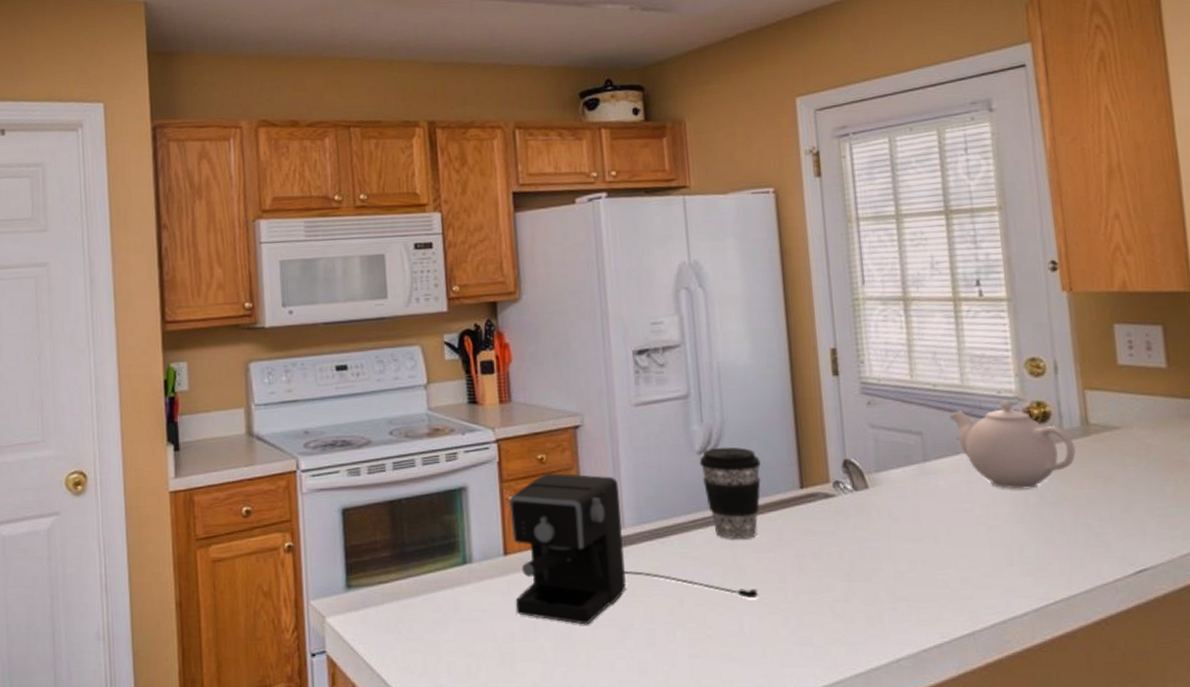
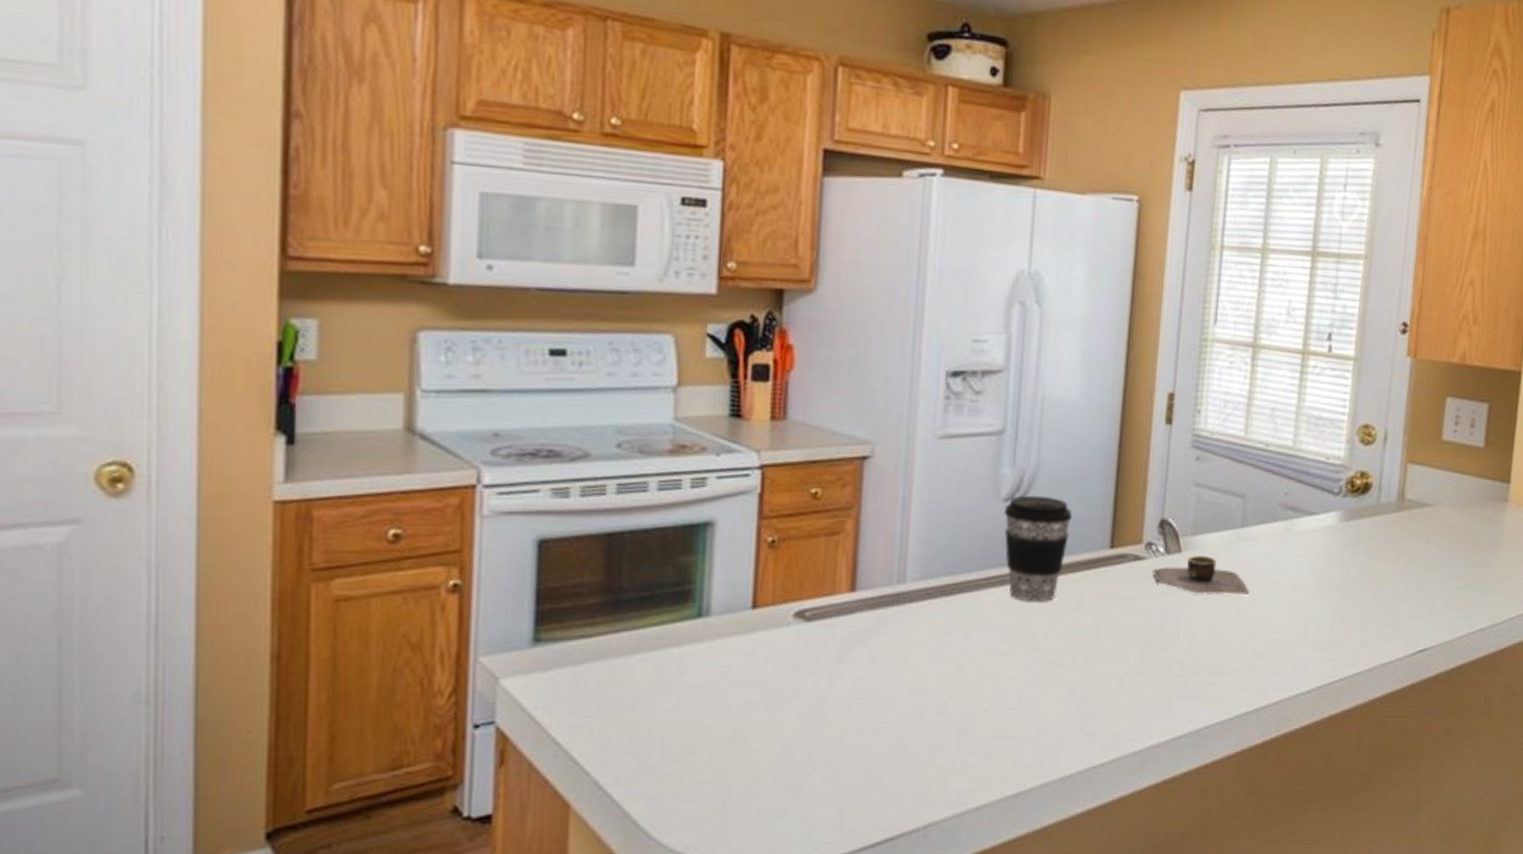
coffee maker: present [509,473,759,625] -> none [758,512,1047,694]
bowl: none [844,490,943,526] -> present [1152,556,1249,595]
teapot: present [950,400,1076,490] -> none [1275,468,1388,563]

